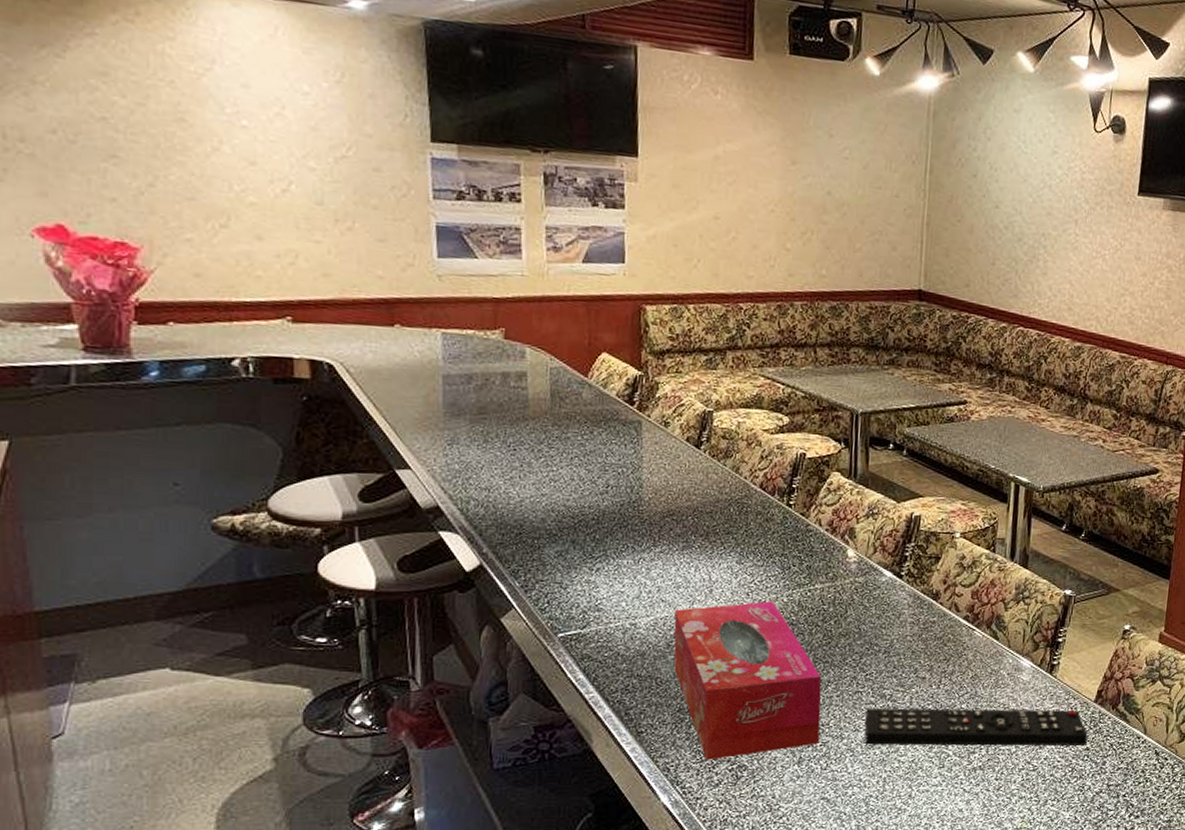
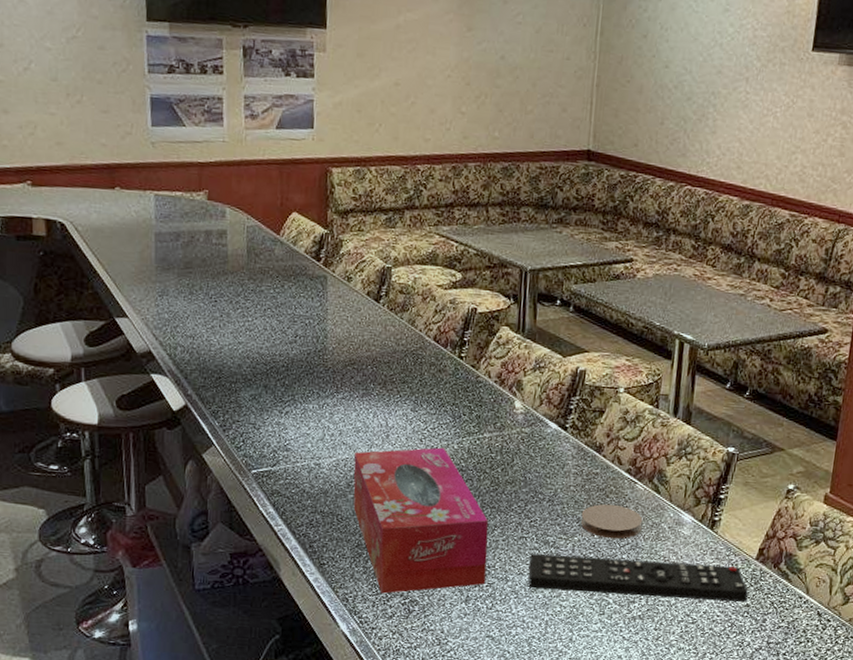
coaster: none [918,652,982,689] -> present [580,504,643,539]

